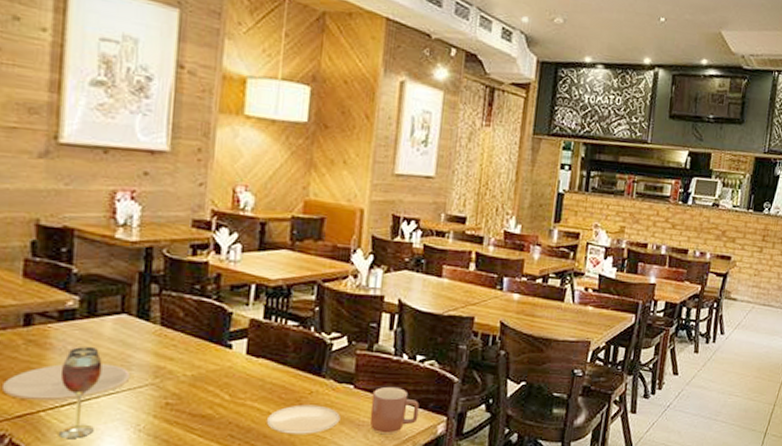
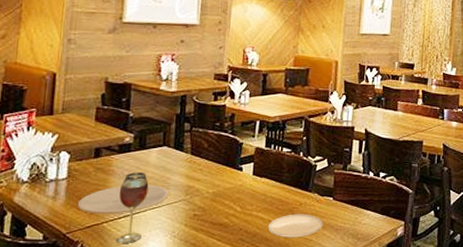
mug: present [369,386,420,435] -> none [345,198,383,237]

